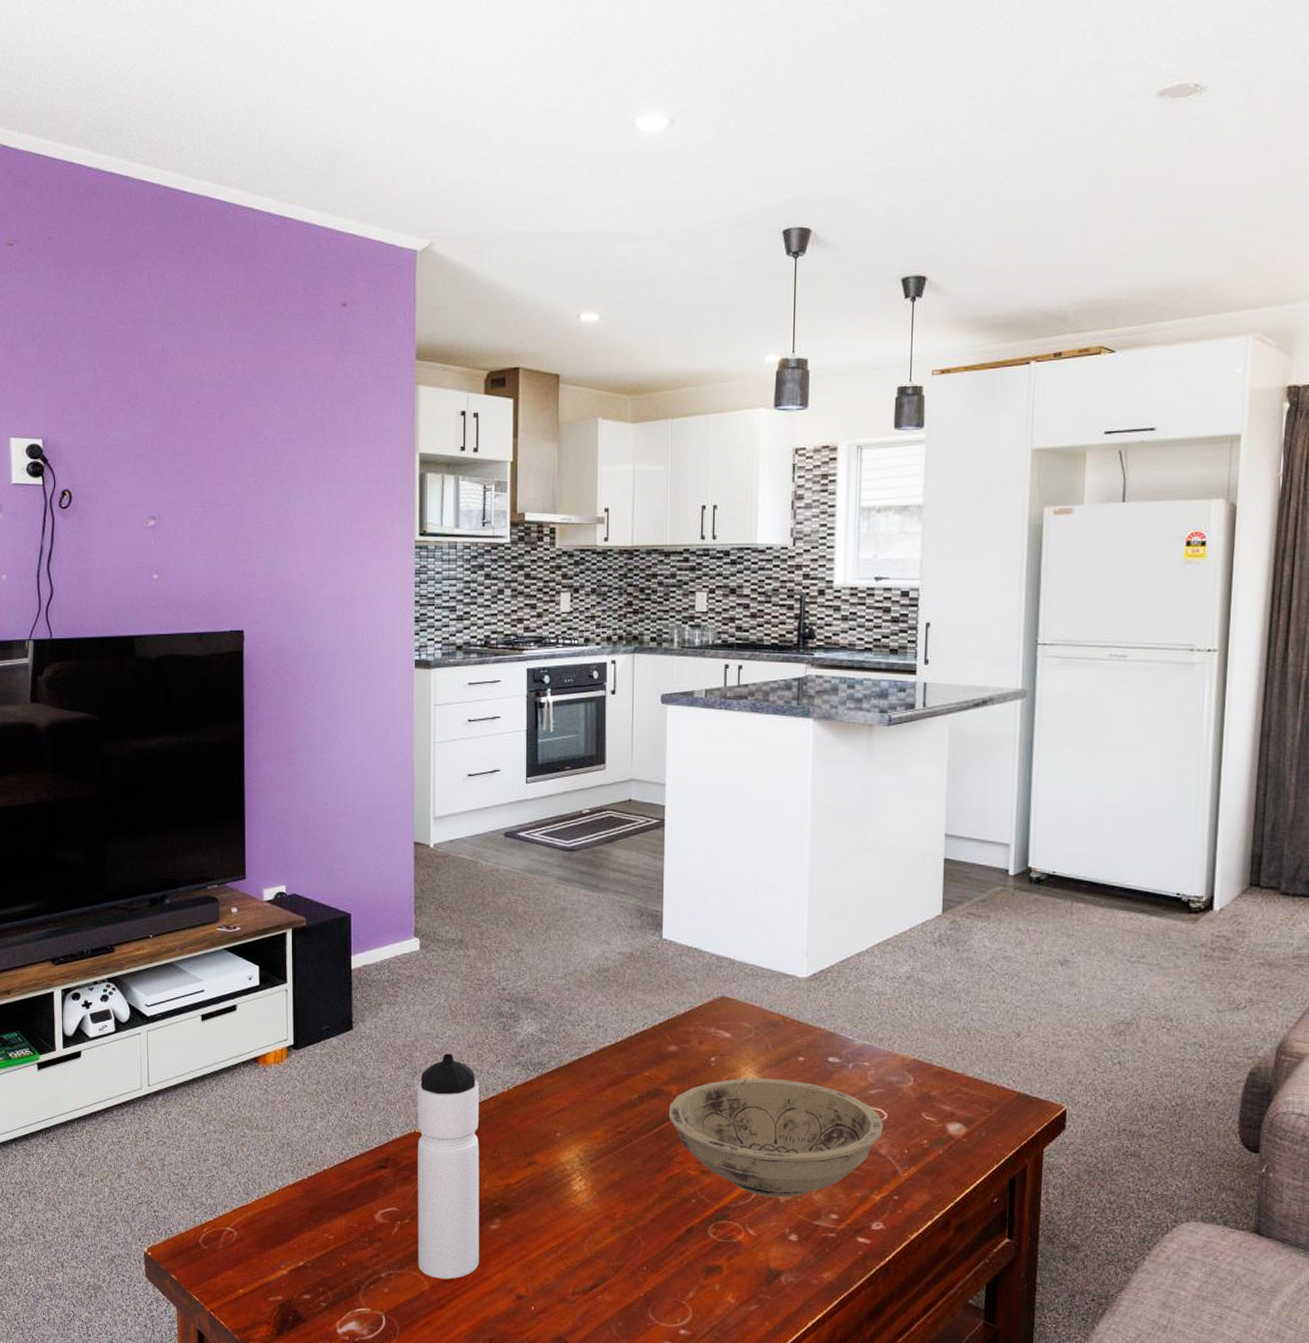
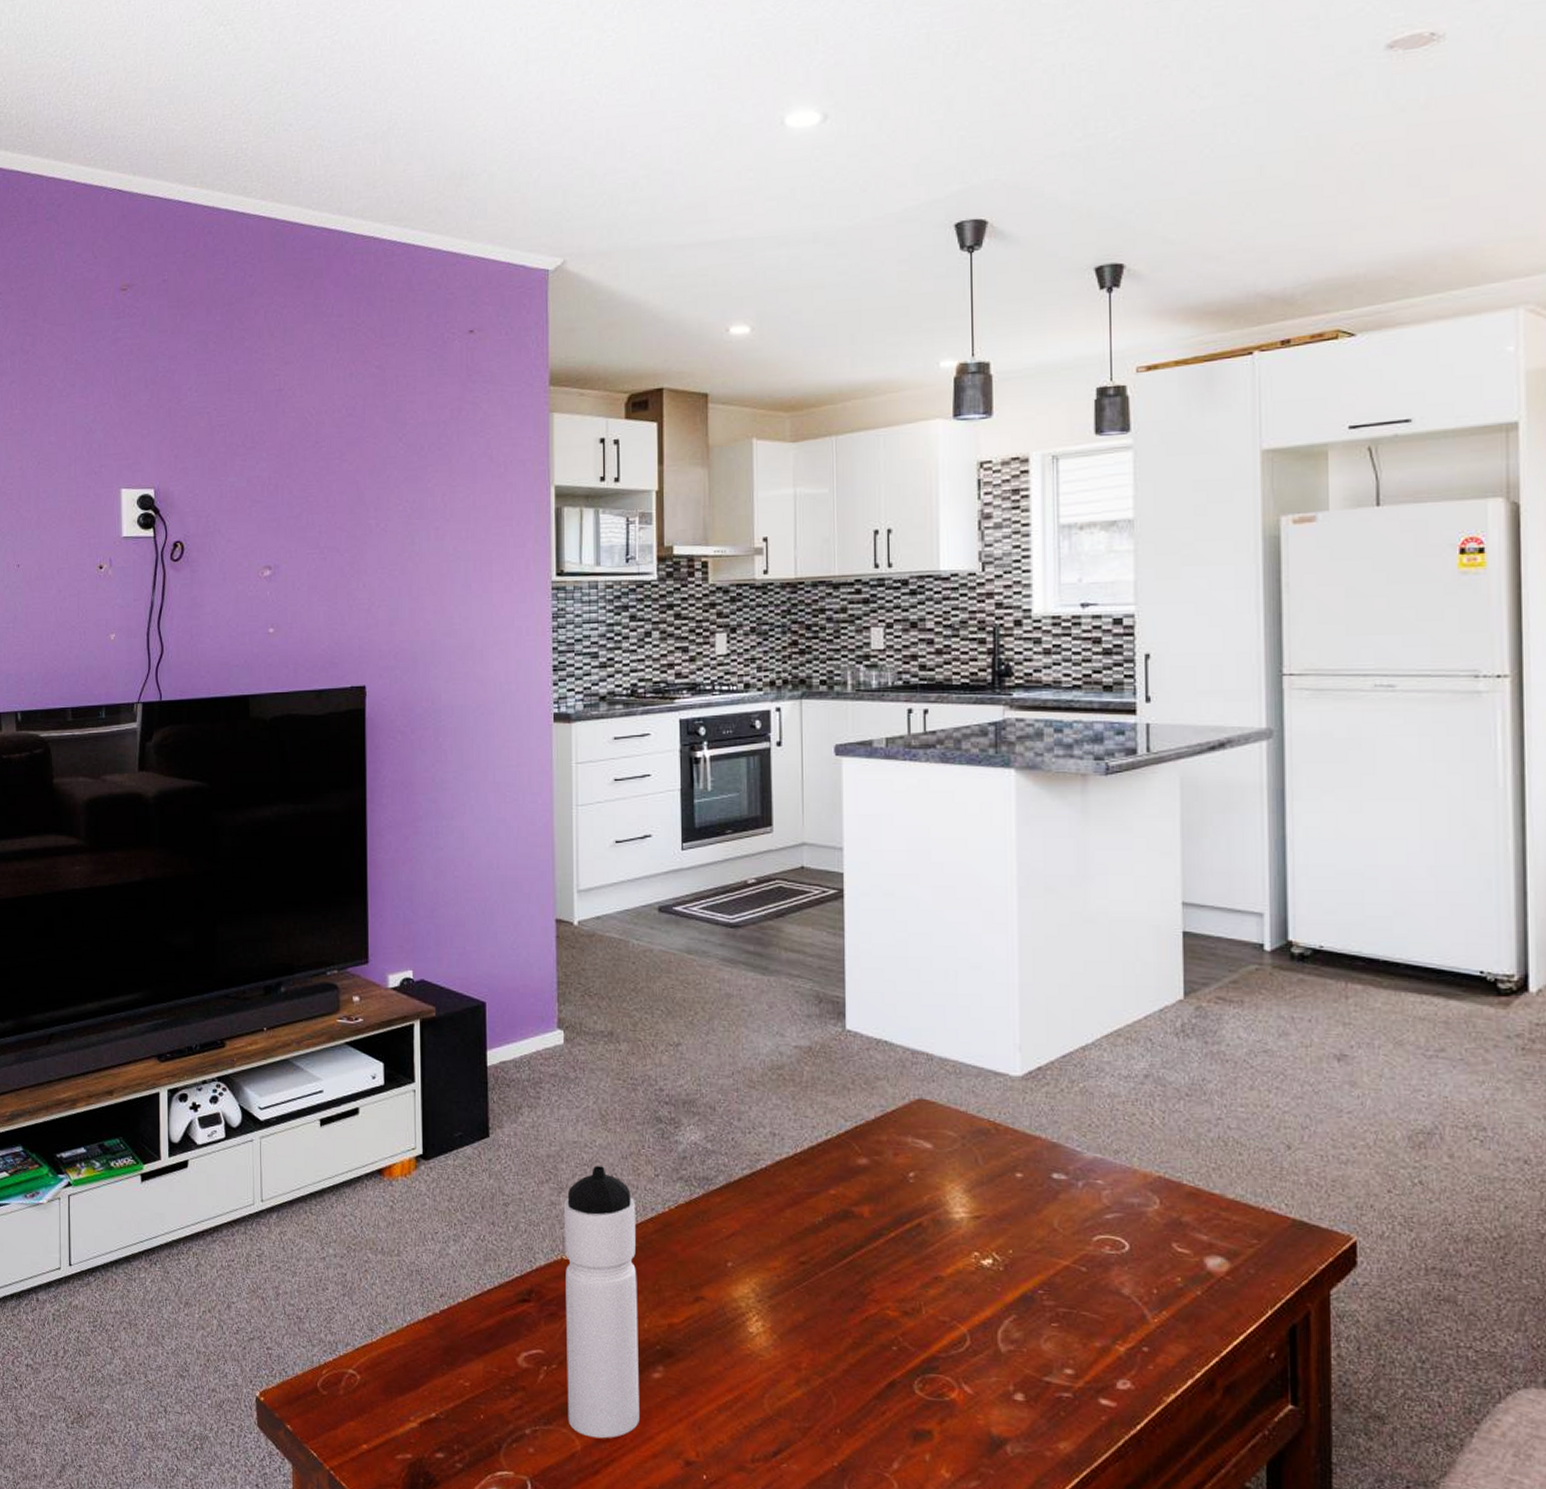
bowl: present [669,1078,883,1198] -> none [861,1198,1124,1347]

